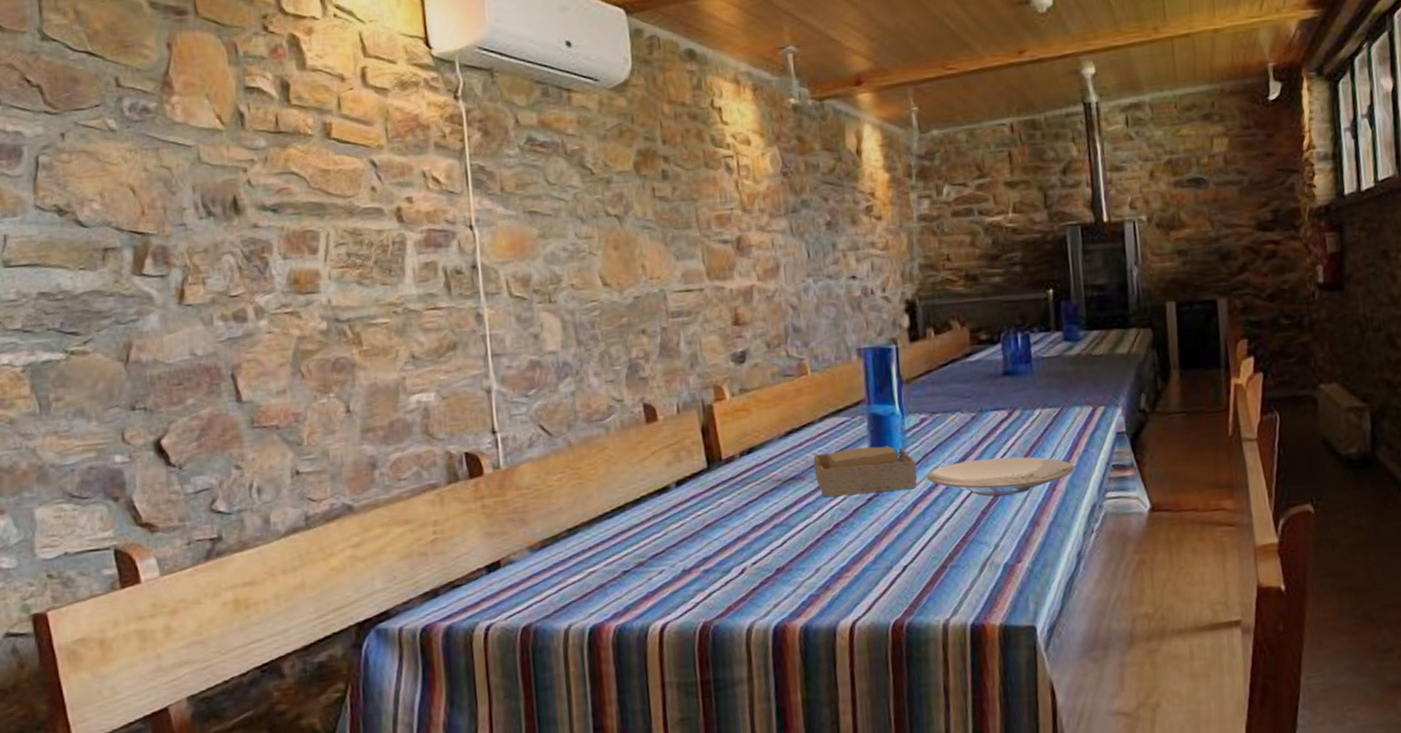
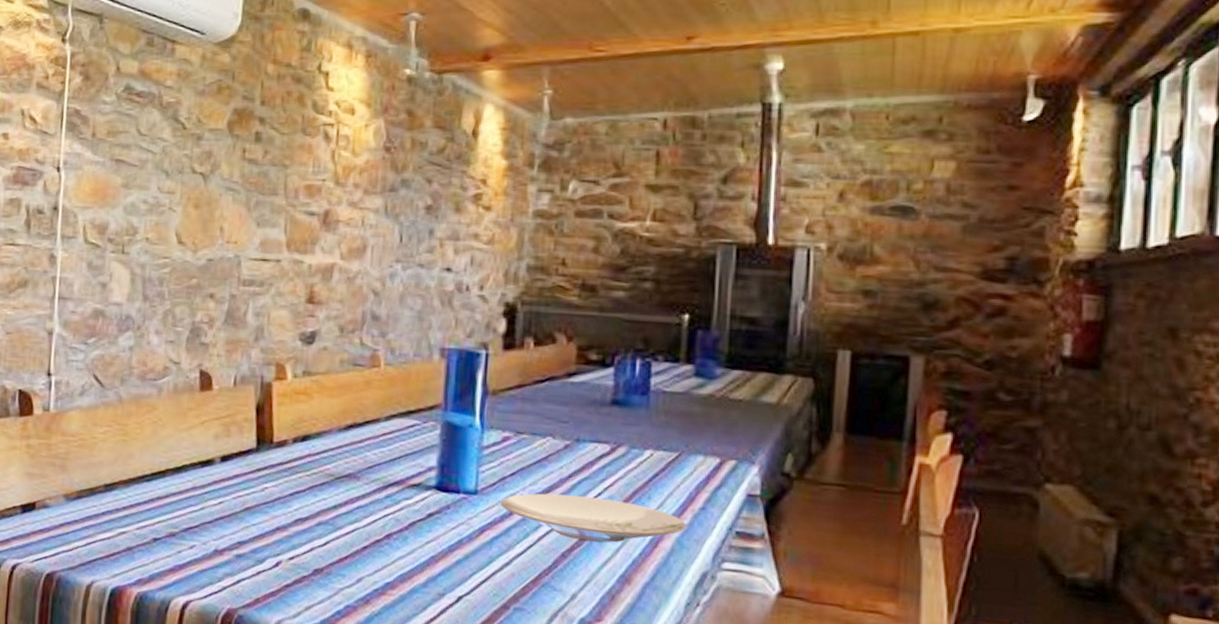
napkin holder: present [813,446,917,498] -> none [372,455,490,514]

